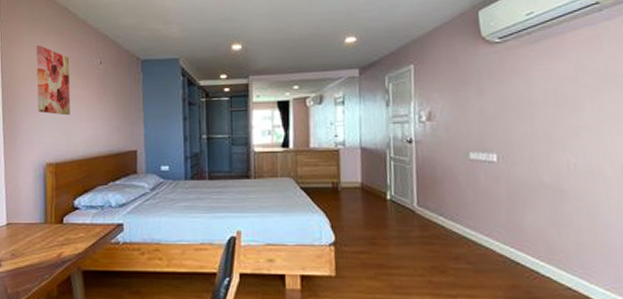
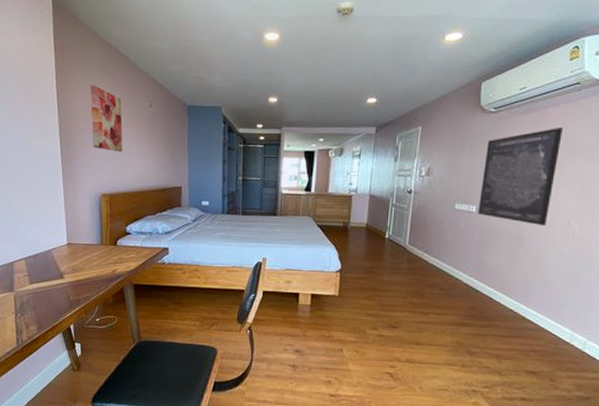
wall art: none [497,53,594,174] -> present [478,127,564,225]

